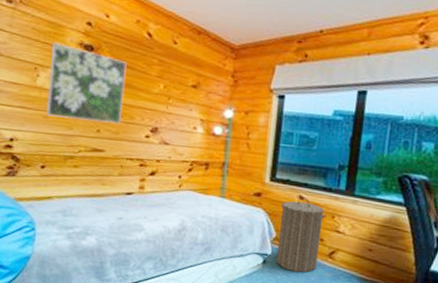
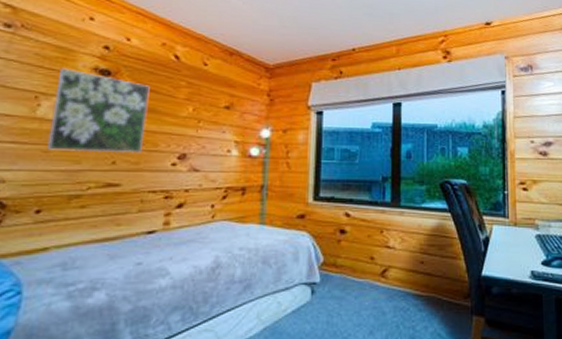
laundry hamper: present [276,196,327,273] -> none [325,213,375,300]

